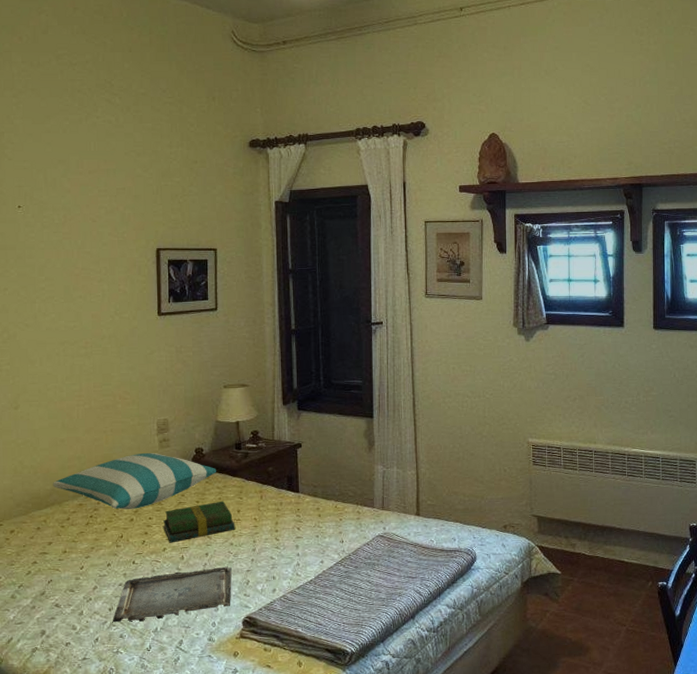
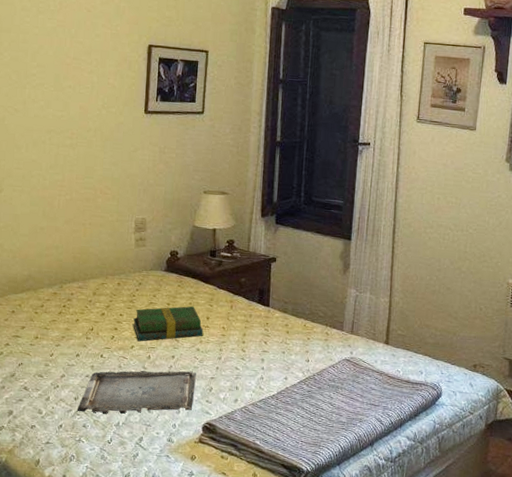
pillow: present [53,452,216,510] -> none [30,249,189,304]

